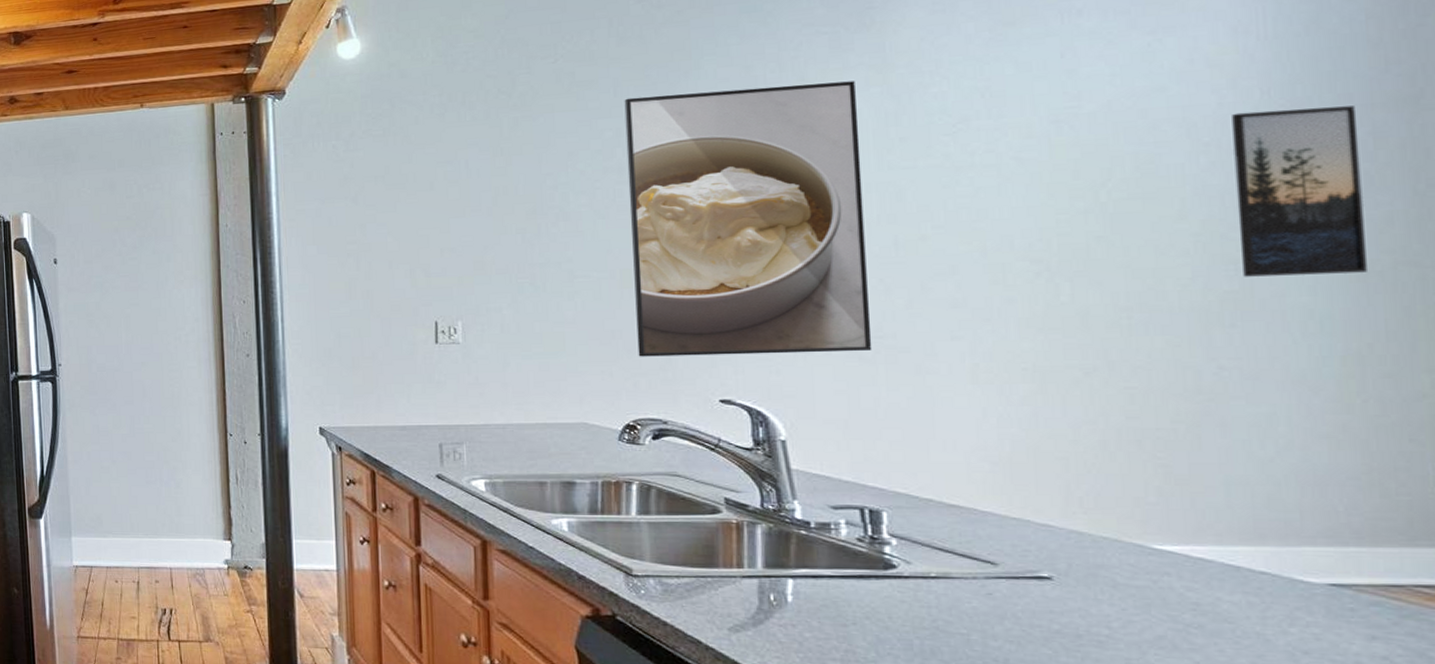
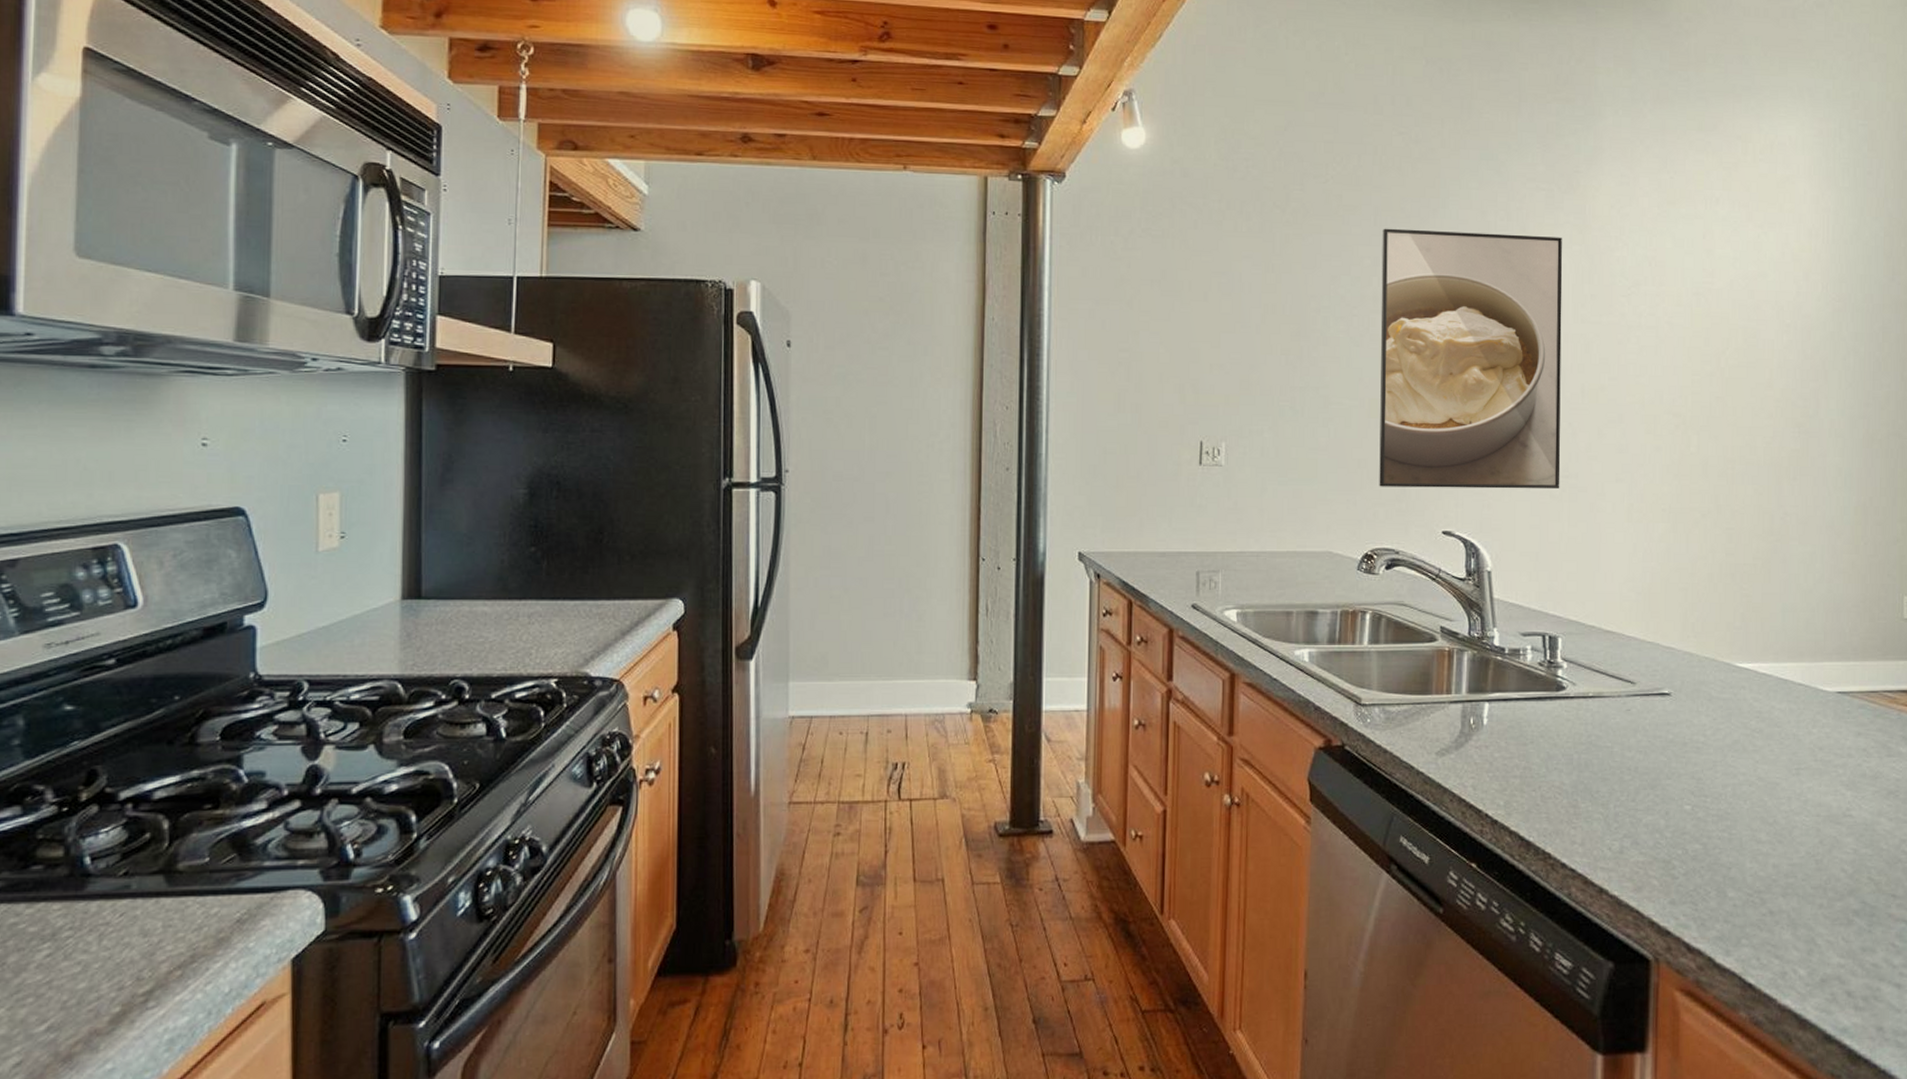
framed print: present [1232,106,1367,277] -> none [1803,301,1875,440]

